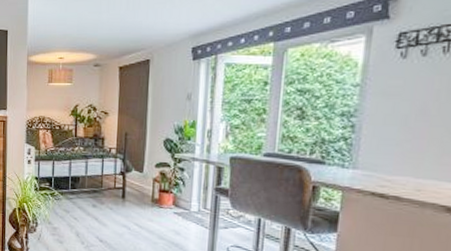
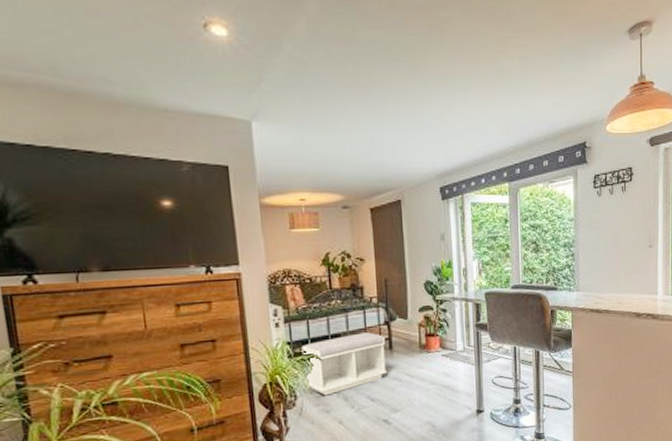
bench: none [46,178,120,229] -> present [301,332,388,396]

